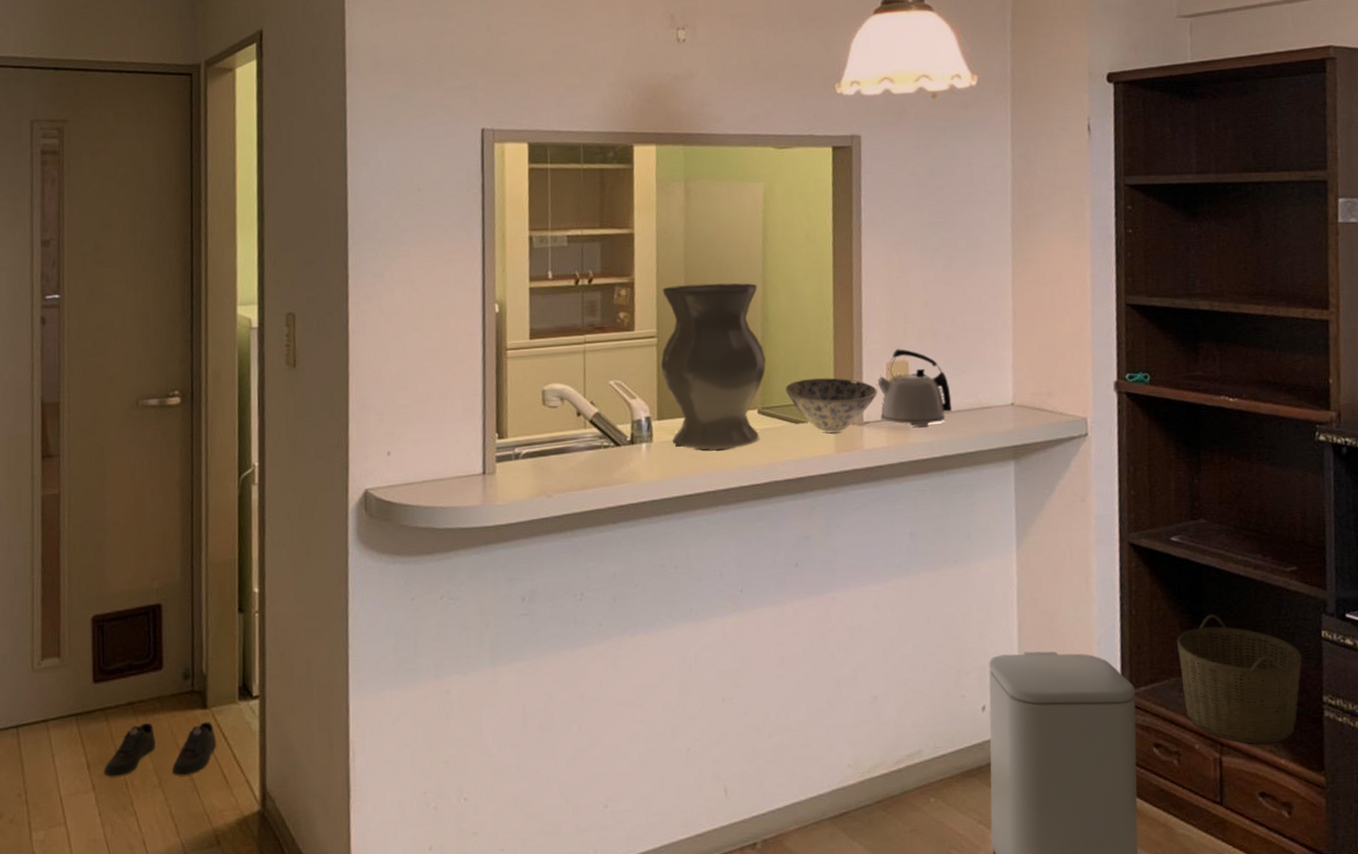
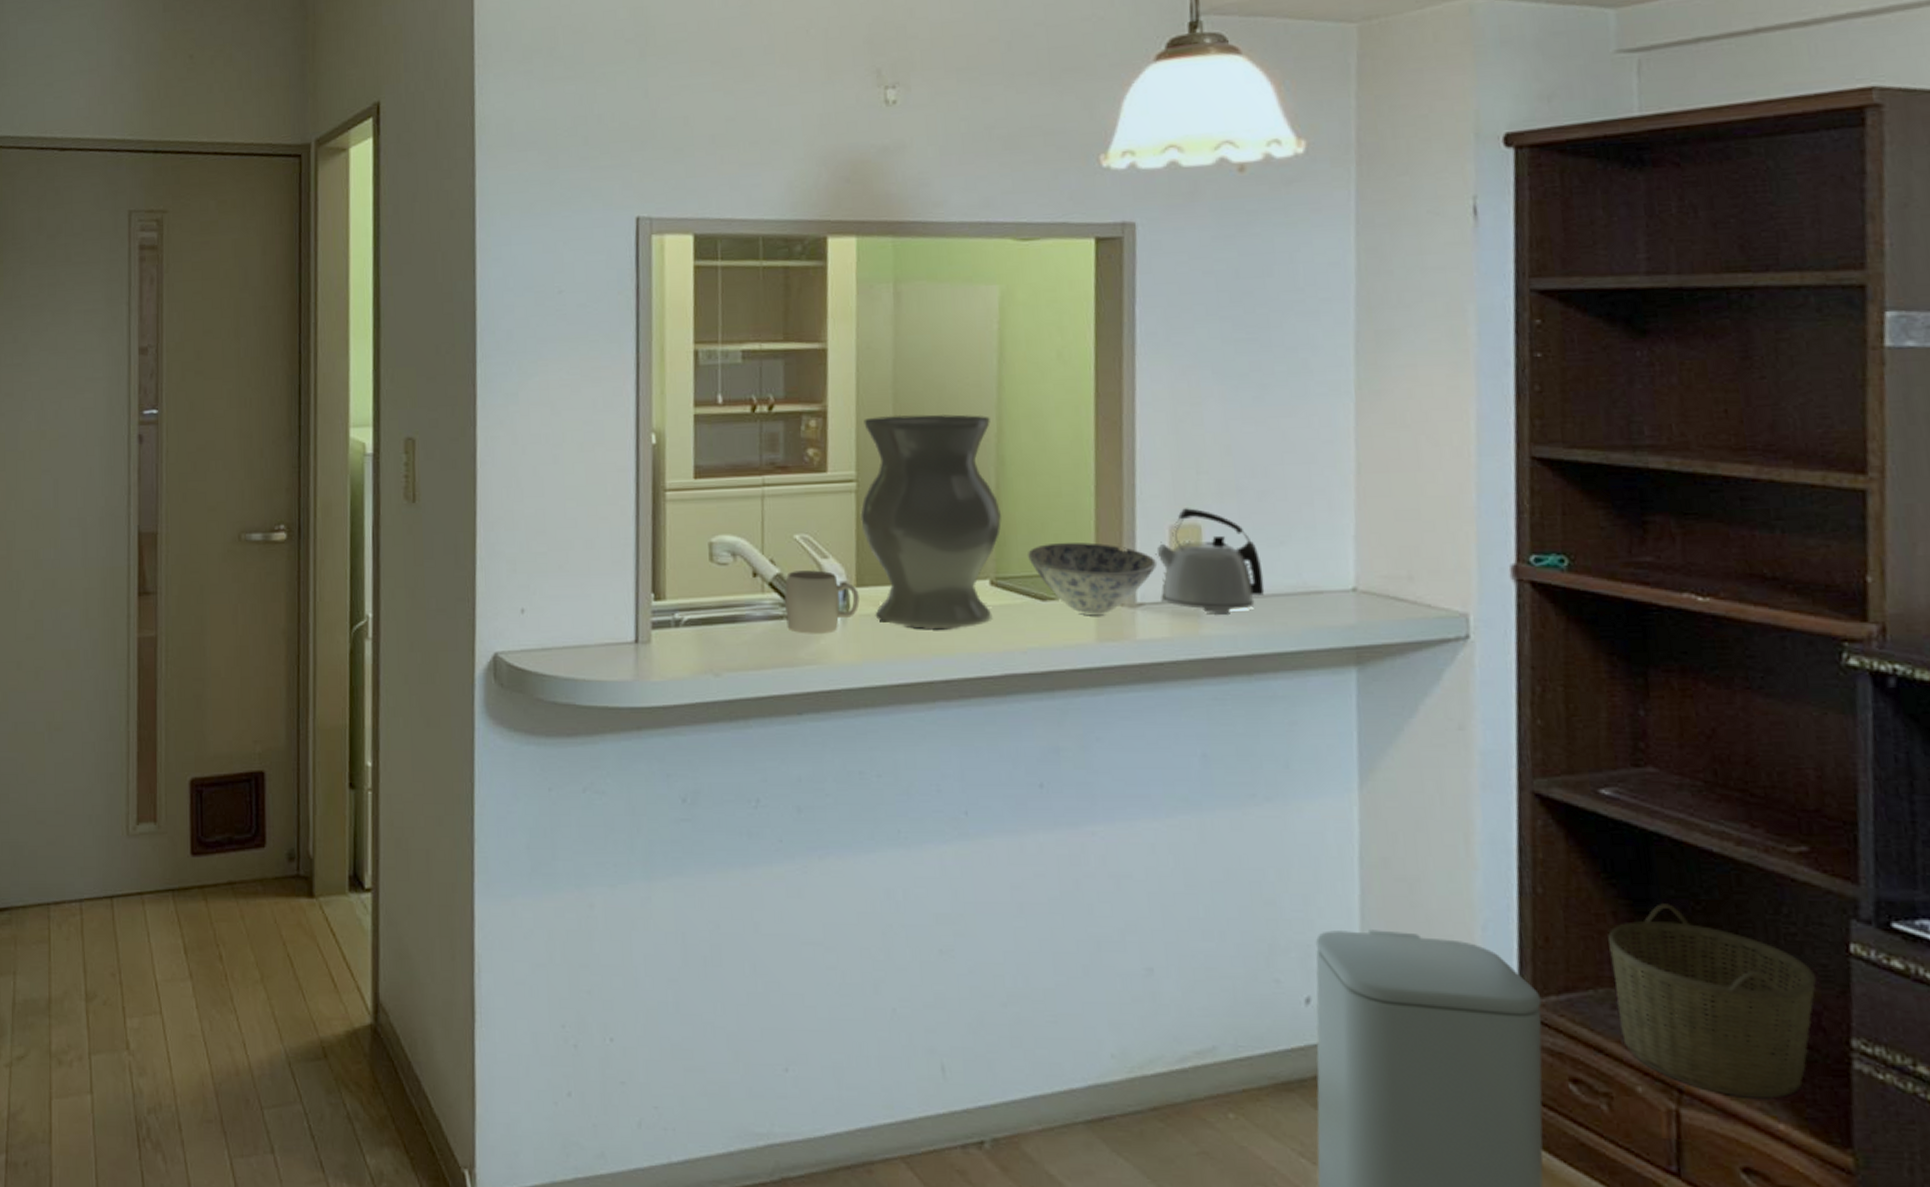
shoe: present [104,722,217,777] -> none [202,907,324,972]
mug: none [602,408,660,460] -> present [784,570,860,634]

